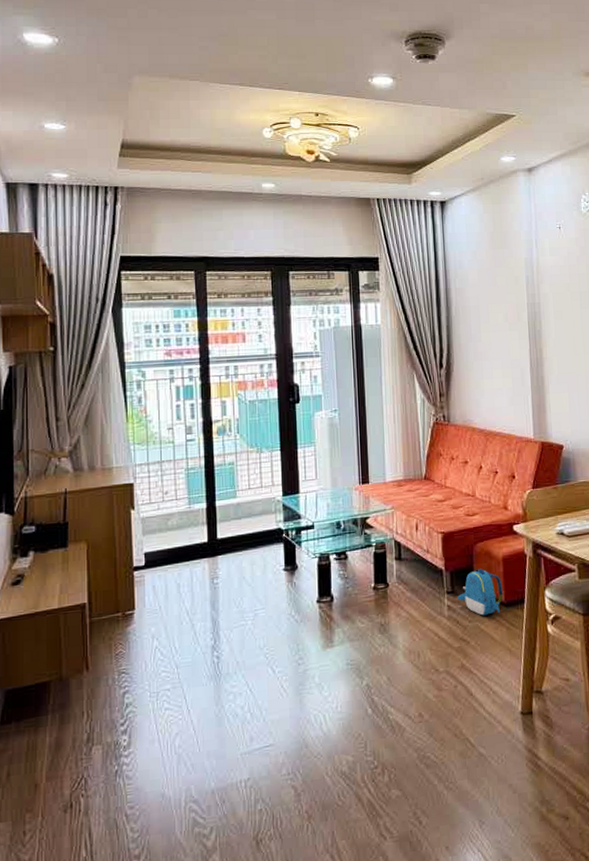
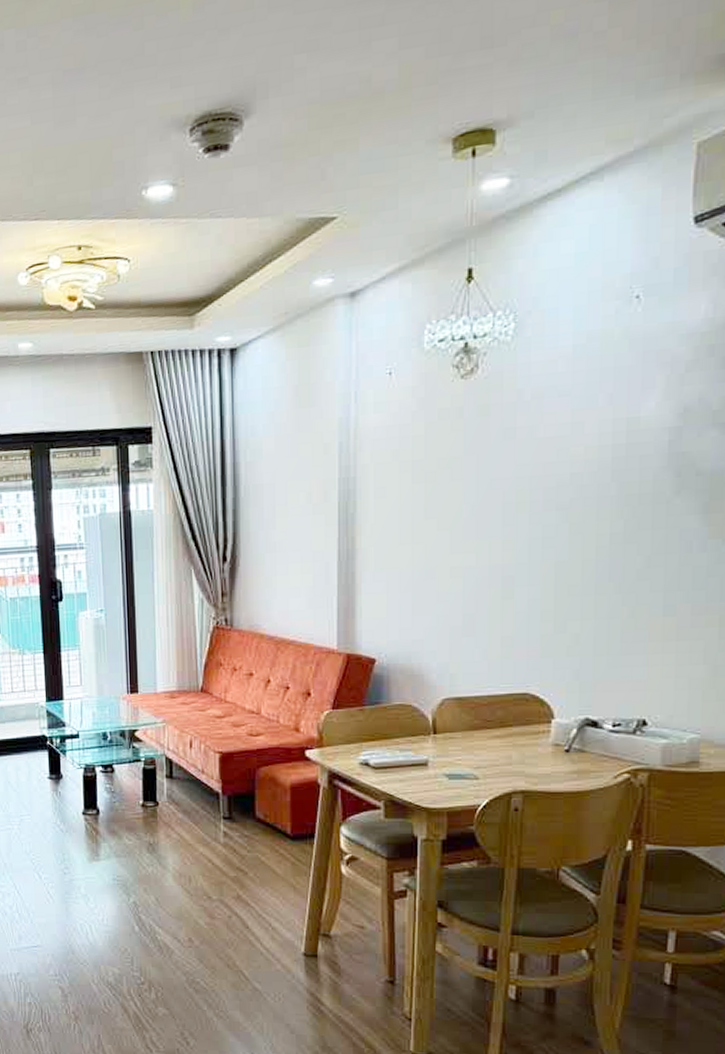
backpack: present [457,568,504,616] -> none [235,795,290,847]

